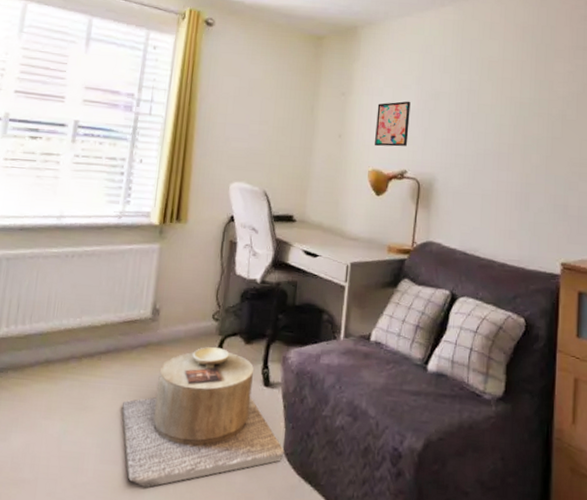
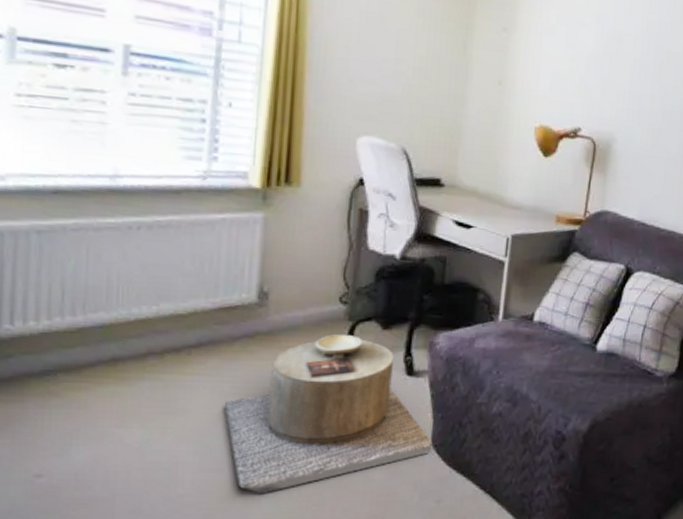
wall art: present [375,101,411,147] -> none [543,43,588,99]

